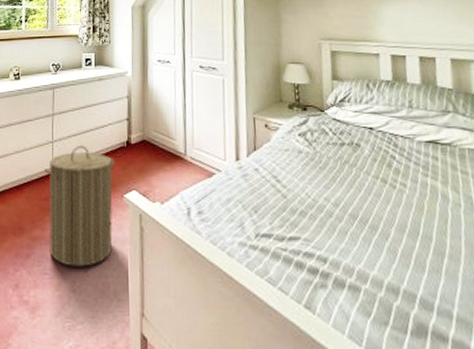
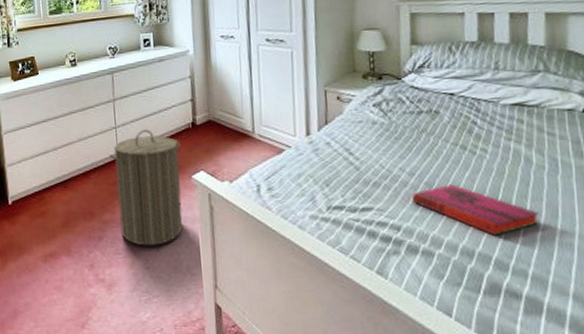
hardback book: none [337,218,459,273] -> present [412,184,539,236]

